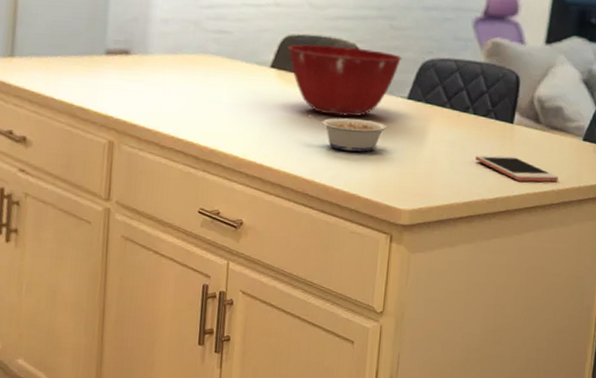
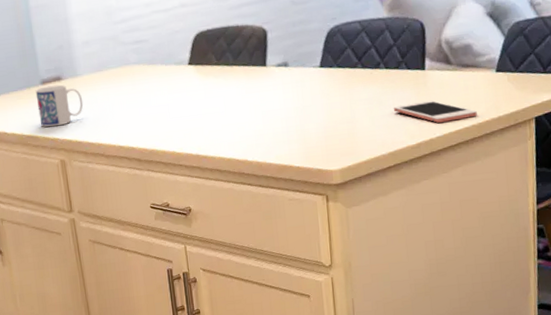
mug: none [95,57,149,104] -> present [35,84,84,127]
mixing bowl: present [287,44,402,117] -> none [200,27,308,98]
legume: present [309,114,387,152] -> none [231,94,305,128]

